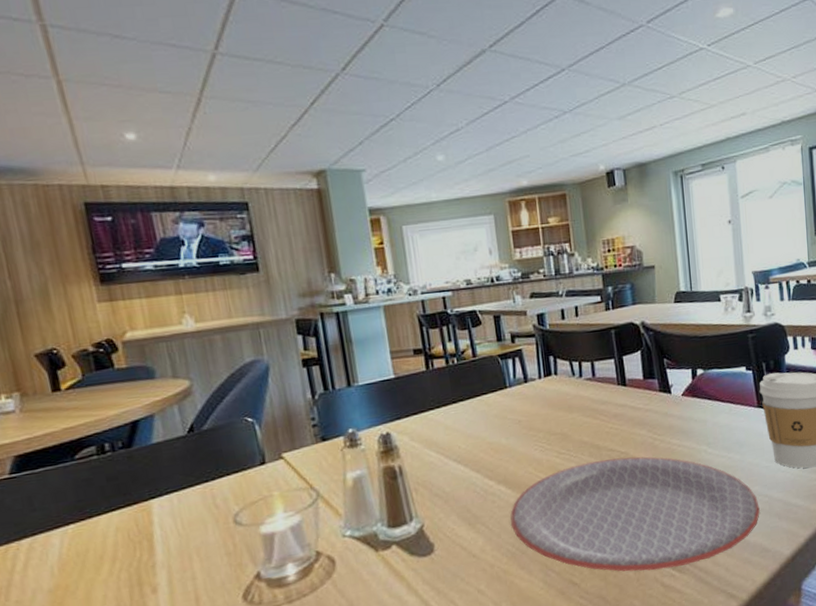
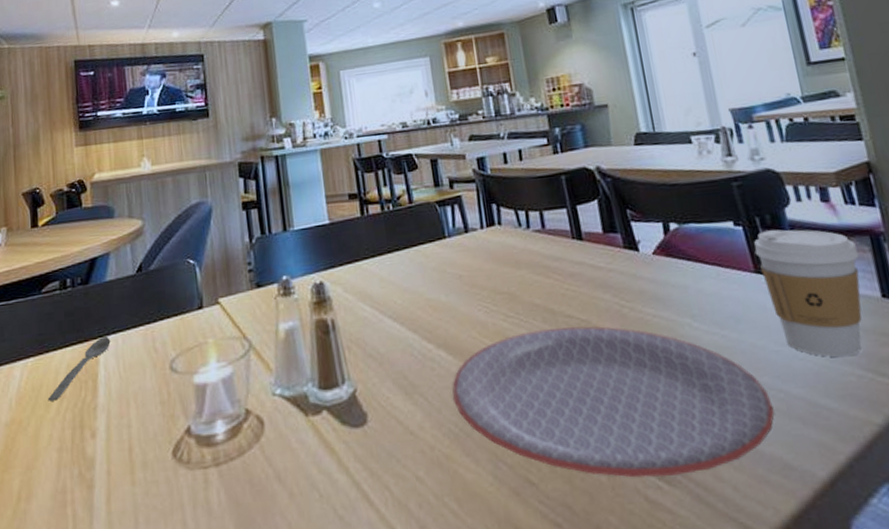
spoon: none [96,497,165,564] -> present [47,337,111,401]

